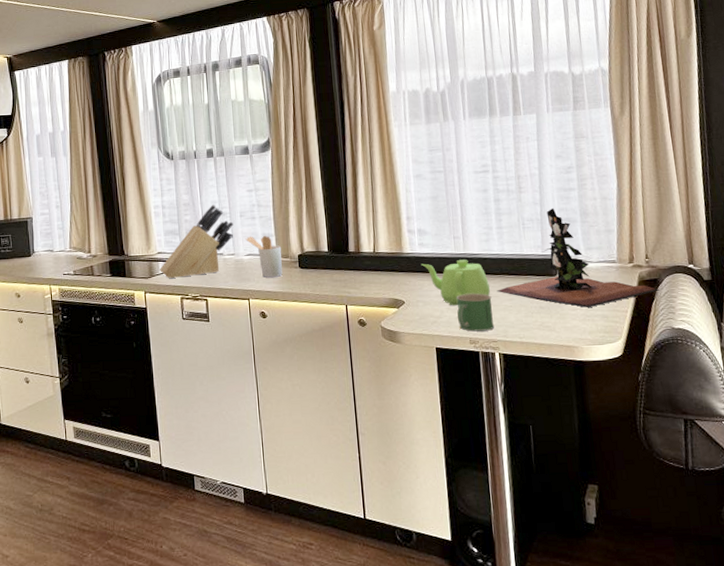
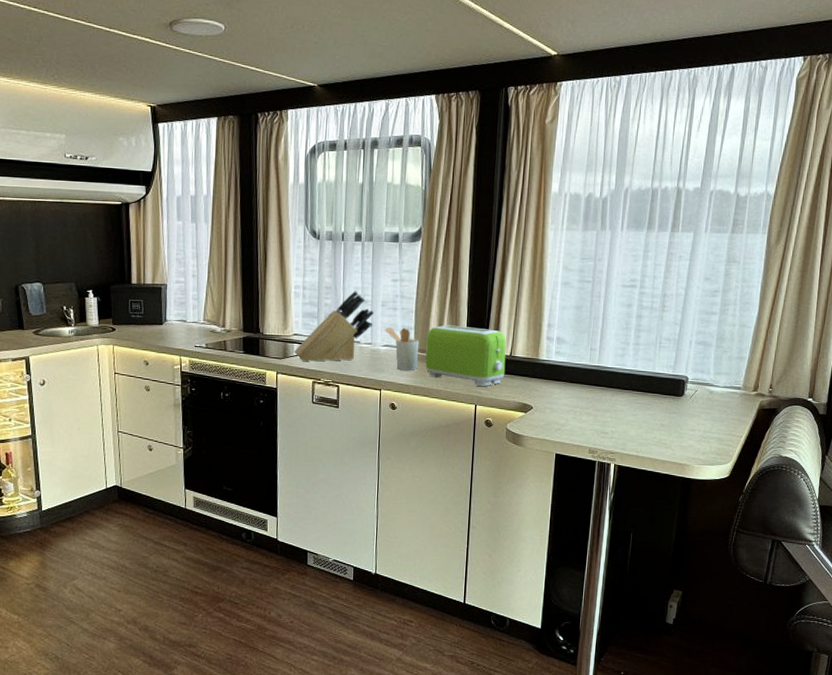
toaster: none [288,228,371,286] -> present [425,325,507,386]
teapot: present [421,260,491,306] -> none [554,371,618,416]
mug: present [456,293,495,332] -> none [580,405,617,443]
plant: present [497,207,659,308] -> none [623,329,776,430]

